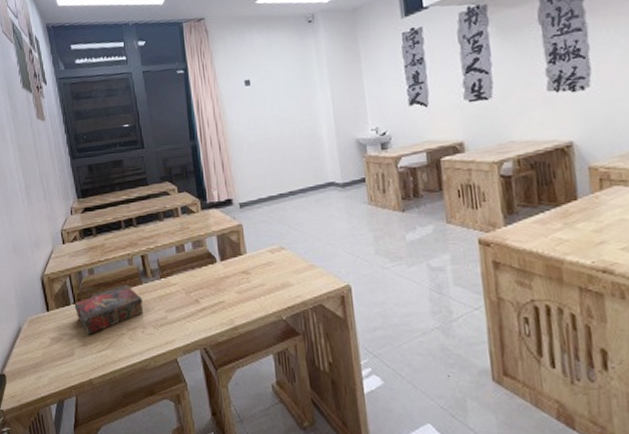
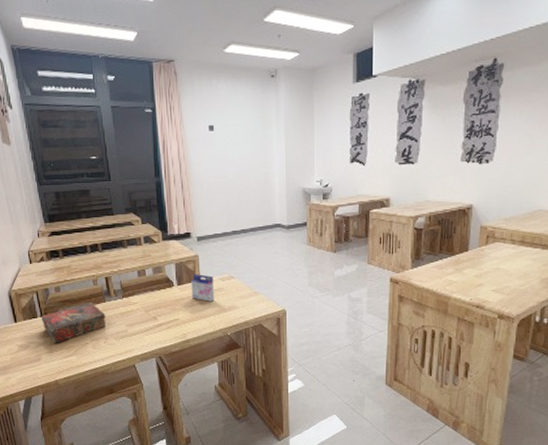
ink box: none [235,245,265,279] -> present [191,273,215,302]

